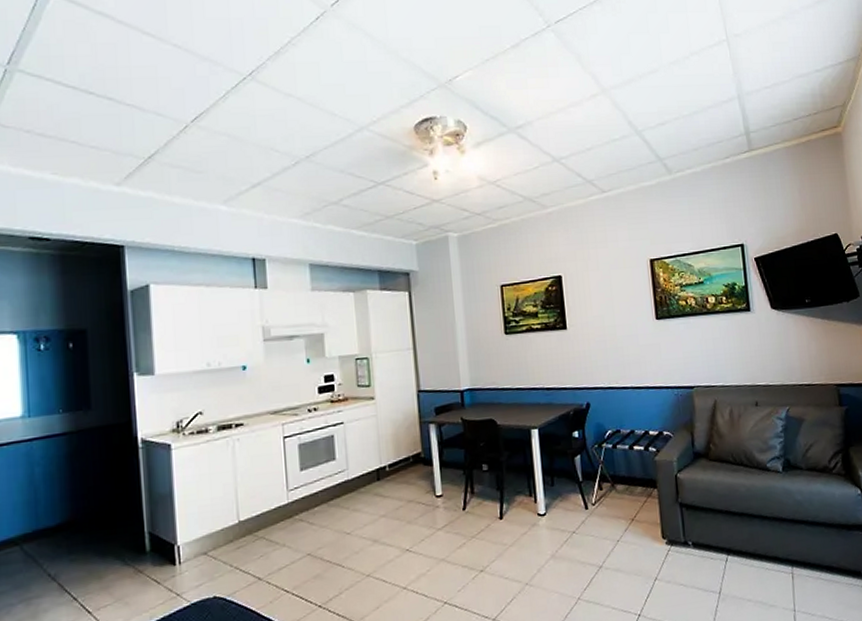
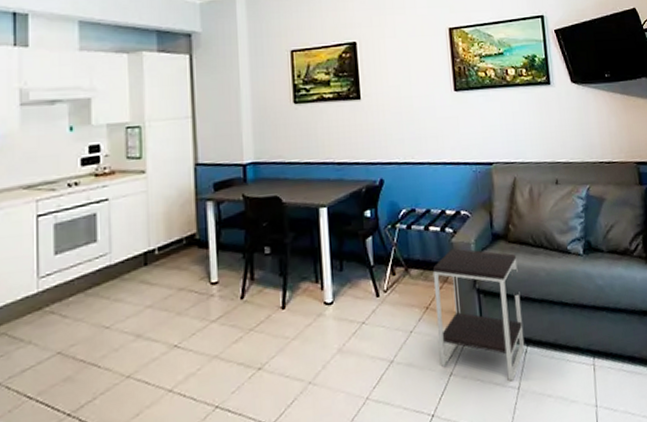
side table: none [637,466,725,587] -> present [432,248,524,381]

